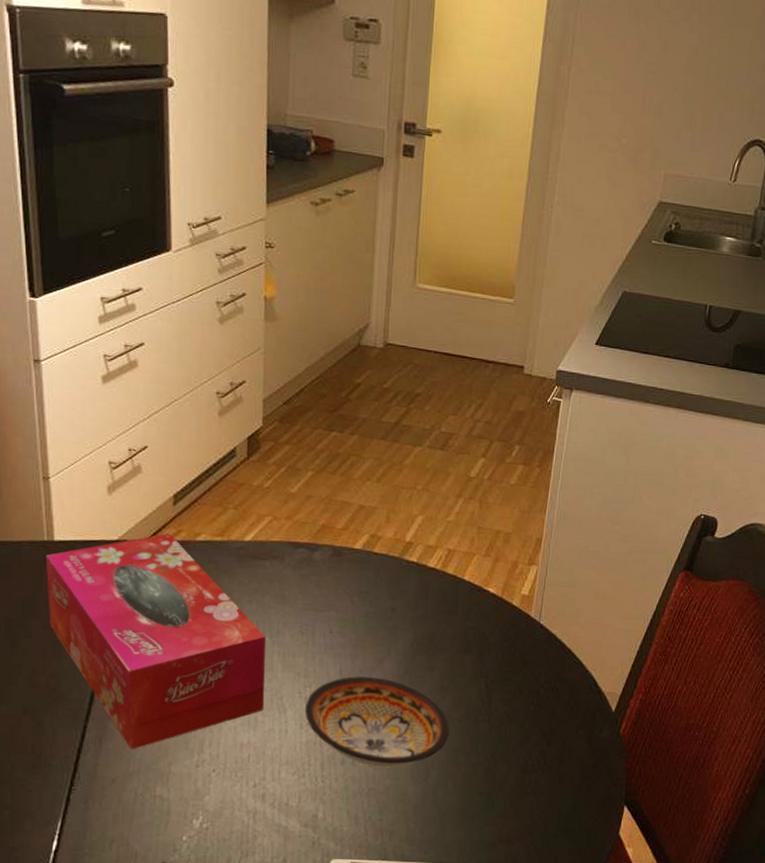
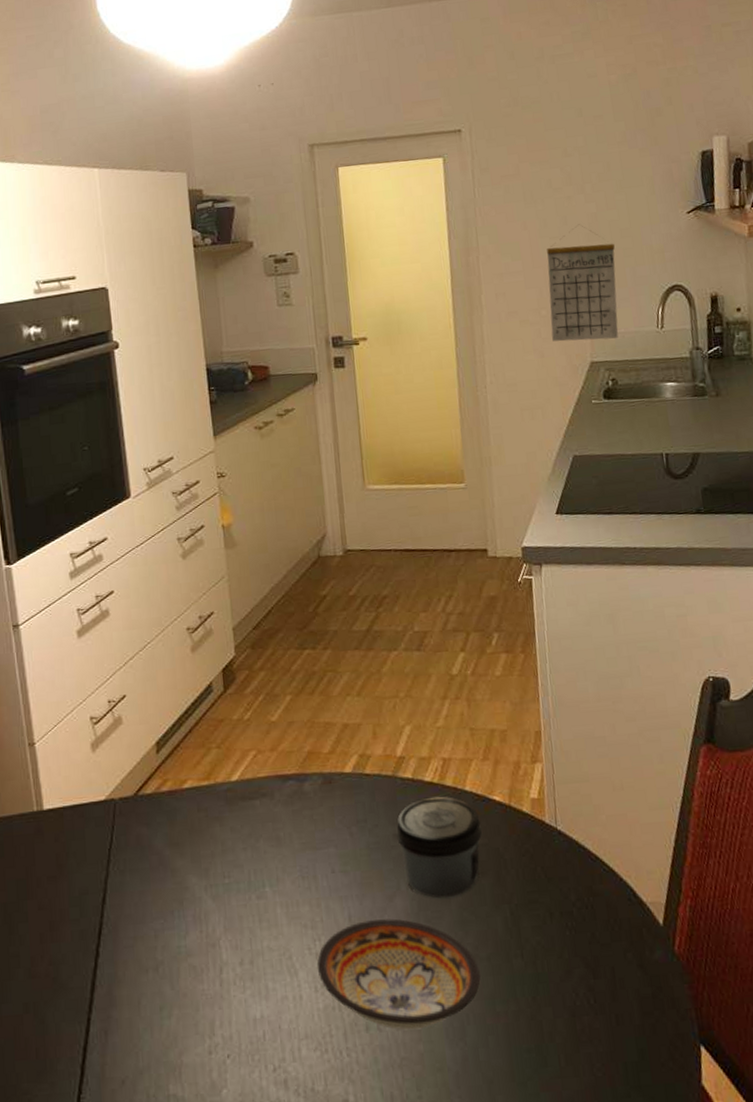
tissue box: present [45,533,266,750] -> none [36,785,274,1041]
jar: none [394,580,473,667] -> present [396,796,482,899]
calendar: none [627,54,708,184] -> present [547,224,618,342]

